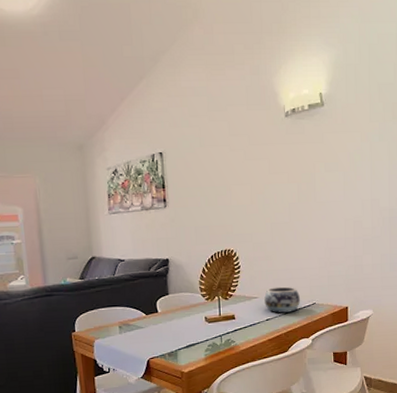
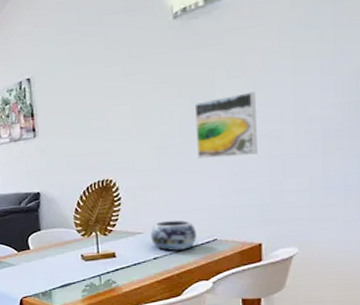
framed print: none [300,184,346,236] -> present [194,91,257,160]

